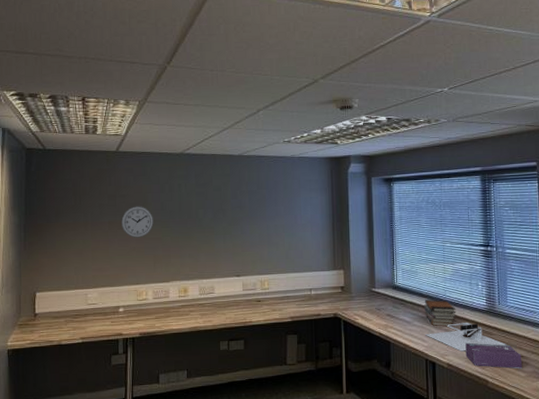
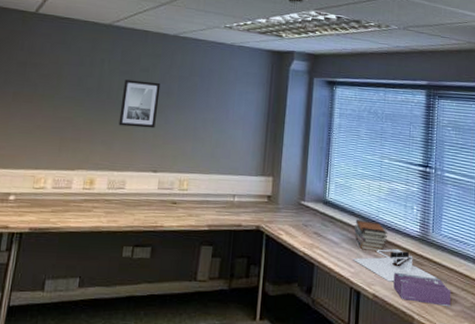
wall clock: present [121,206,153,238] -> none [28,77,67,115]
wall art: none [201,198,234,240] -> present [118,79,161,129]

